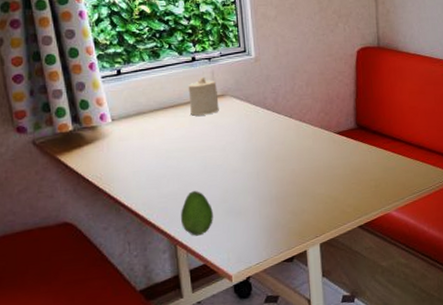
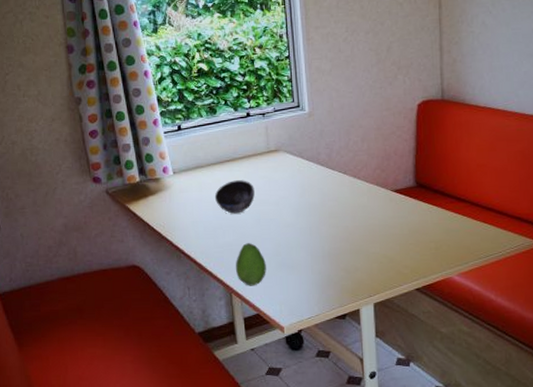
bowl: none [157,126,201,161] -> present [214,180,255,214]
candle: present [188,78,219,116] -> none [243,133,273,170]

